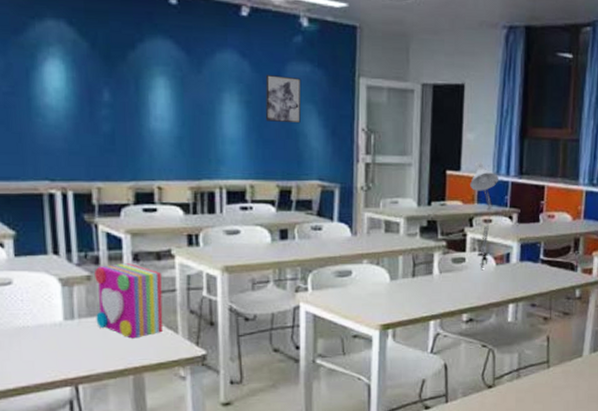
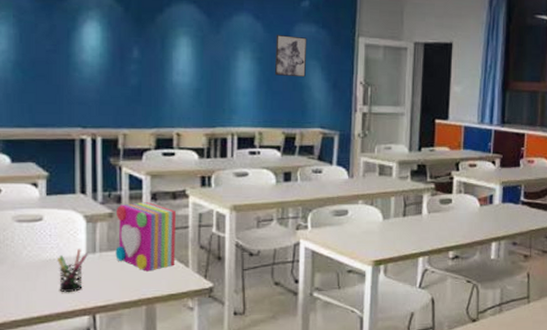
pen holder: none [32,314,66,362] -> present [57,248,88,292]
desk lamp: present [470,161,498,269] -> none [457,111,483,210]

